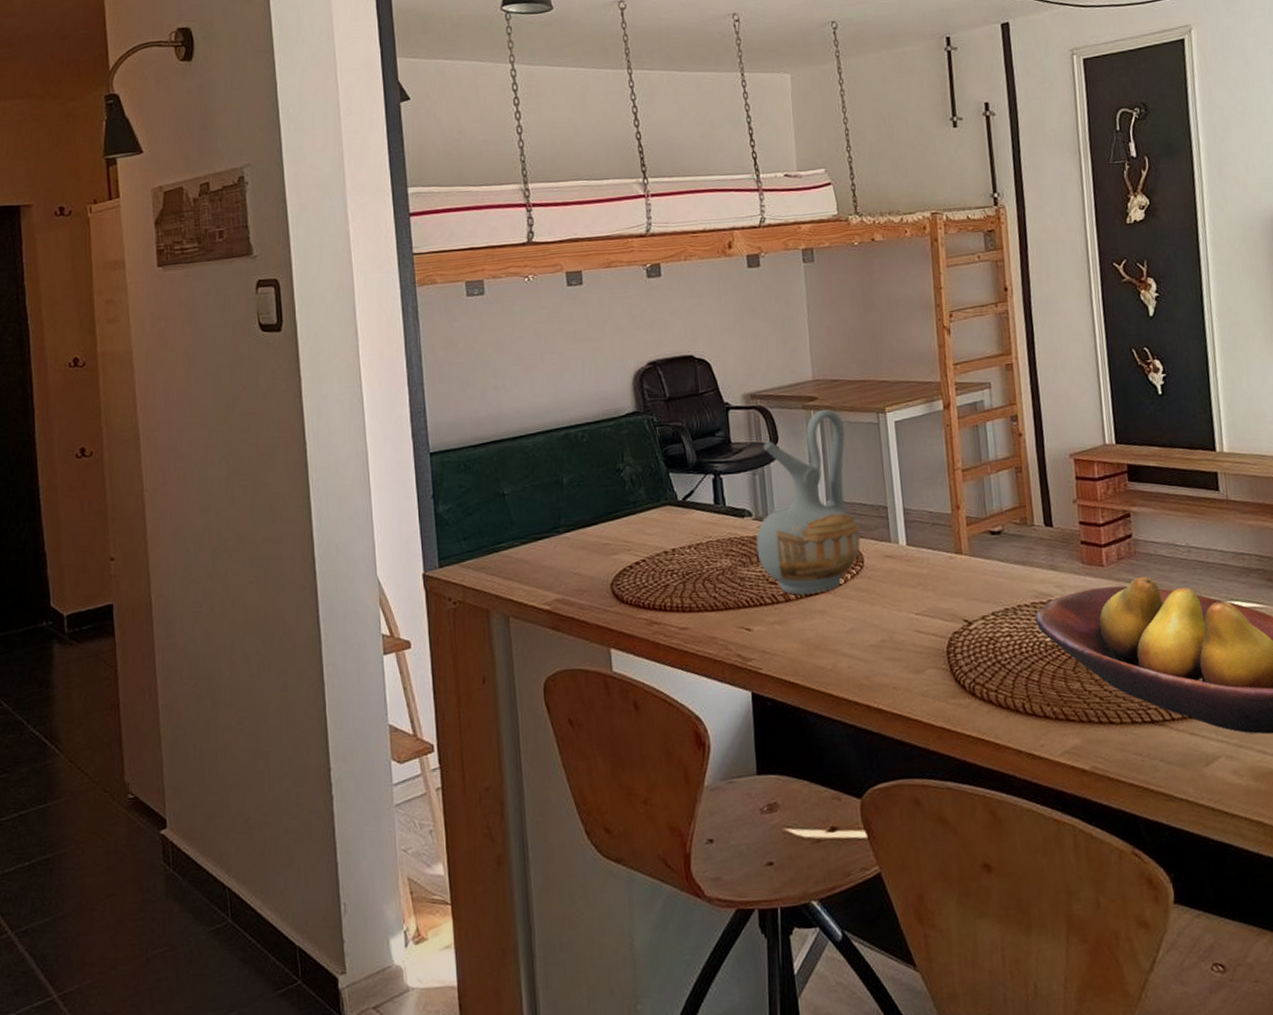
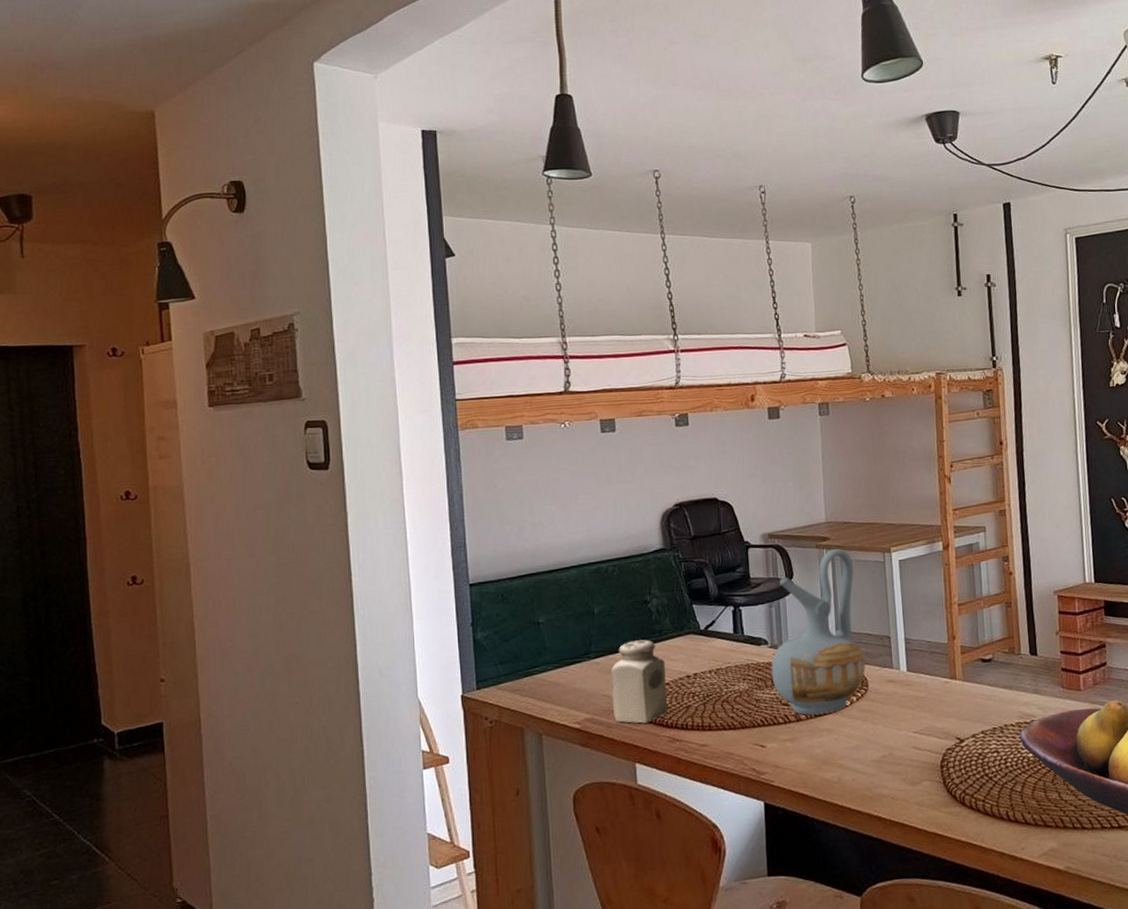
salt shaker: none [581,512,644,604] -> present [610,639,668,724]

